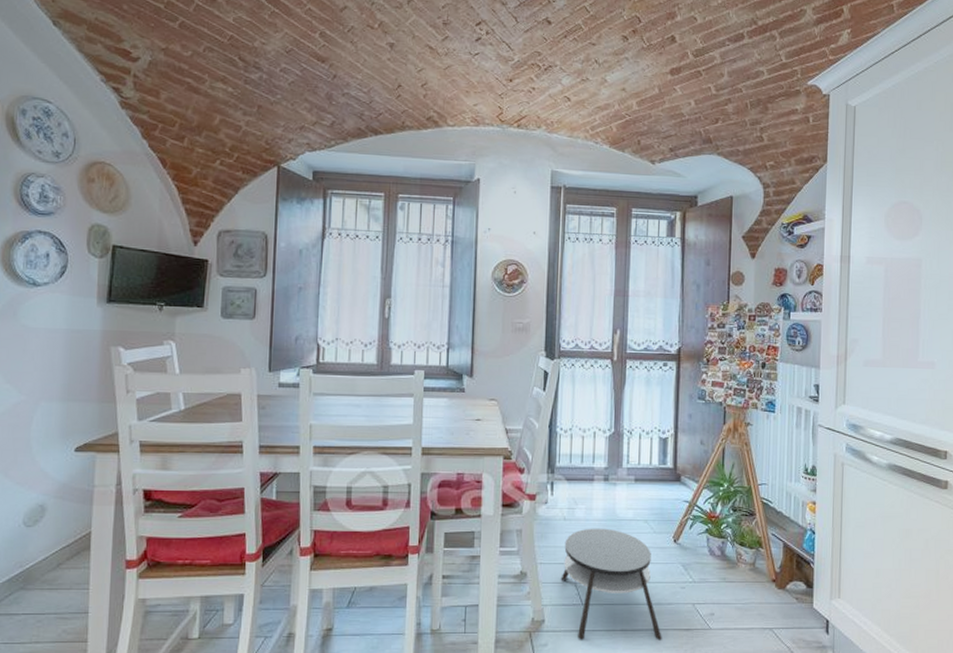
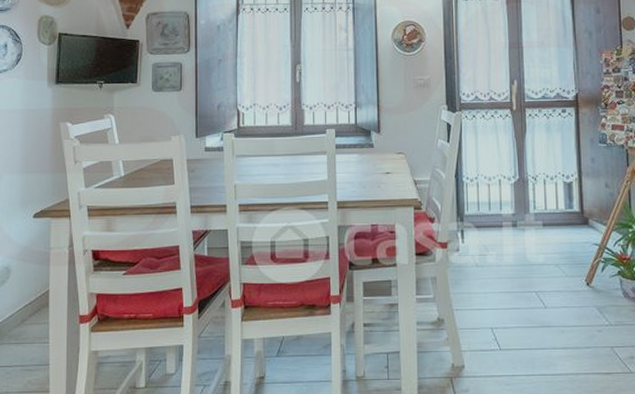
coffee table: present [561,528,662,640] -> none [477,273,583,386]

